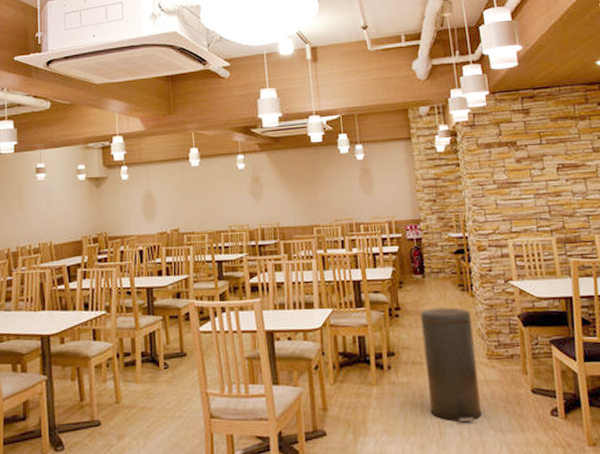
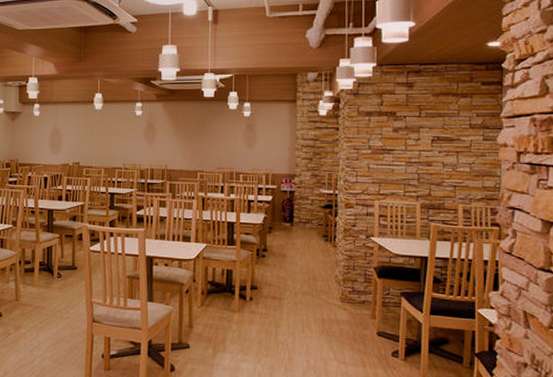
pedal bin: present [420,307,482,422] -> none [283,253,331,352]

